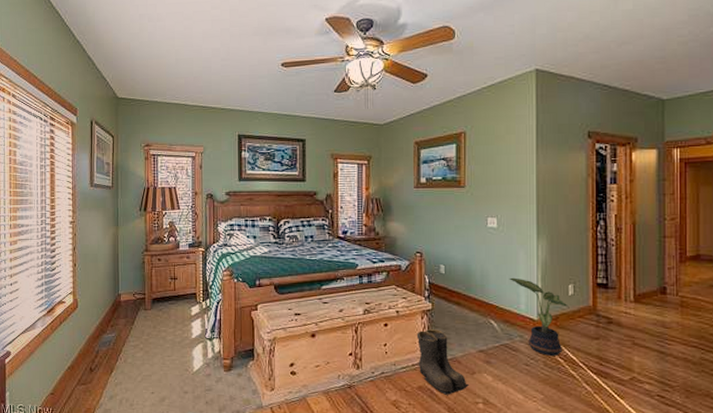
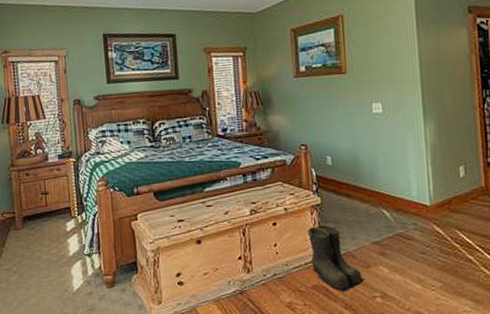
potted plant: present [509,277,568,356] -> none [398,163,461,242]

